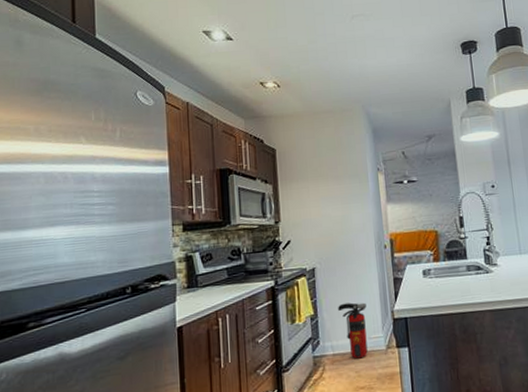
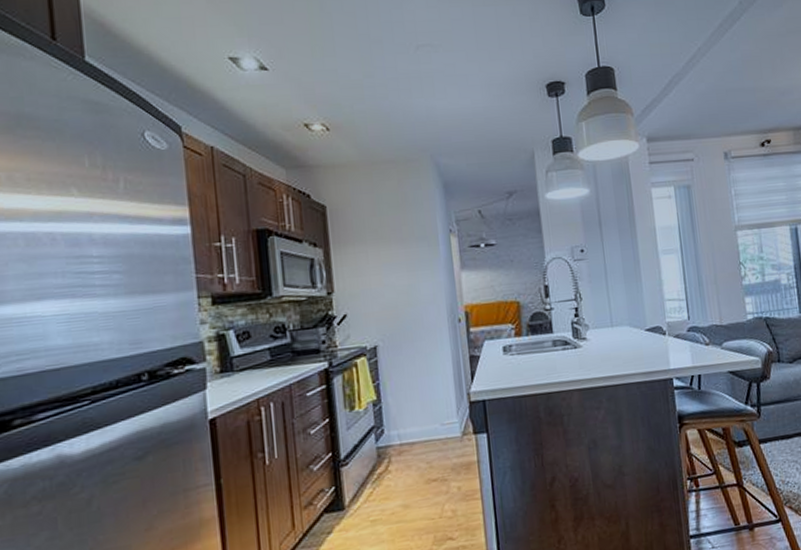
fire extinguisher: present [338,302,368,359] -> none [405,384,441,448]

